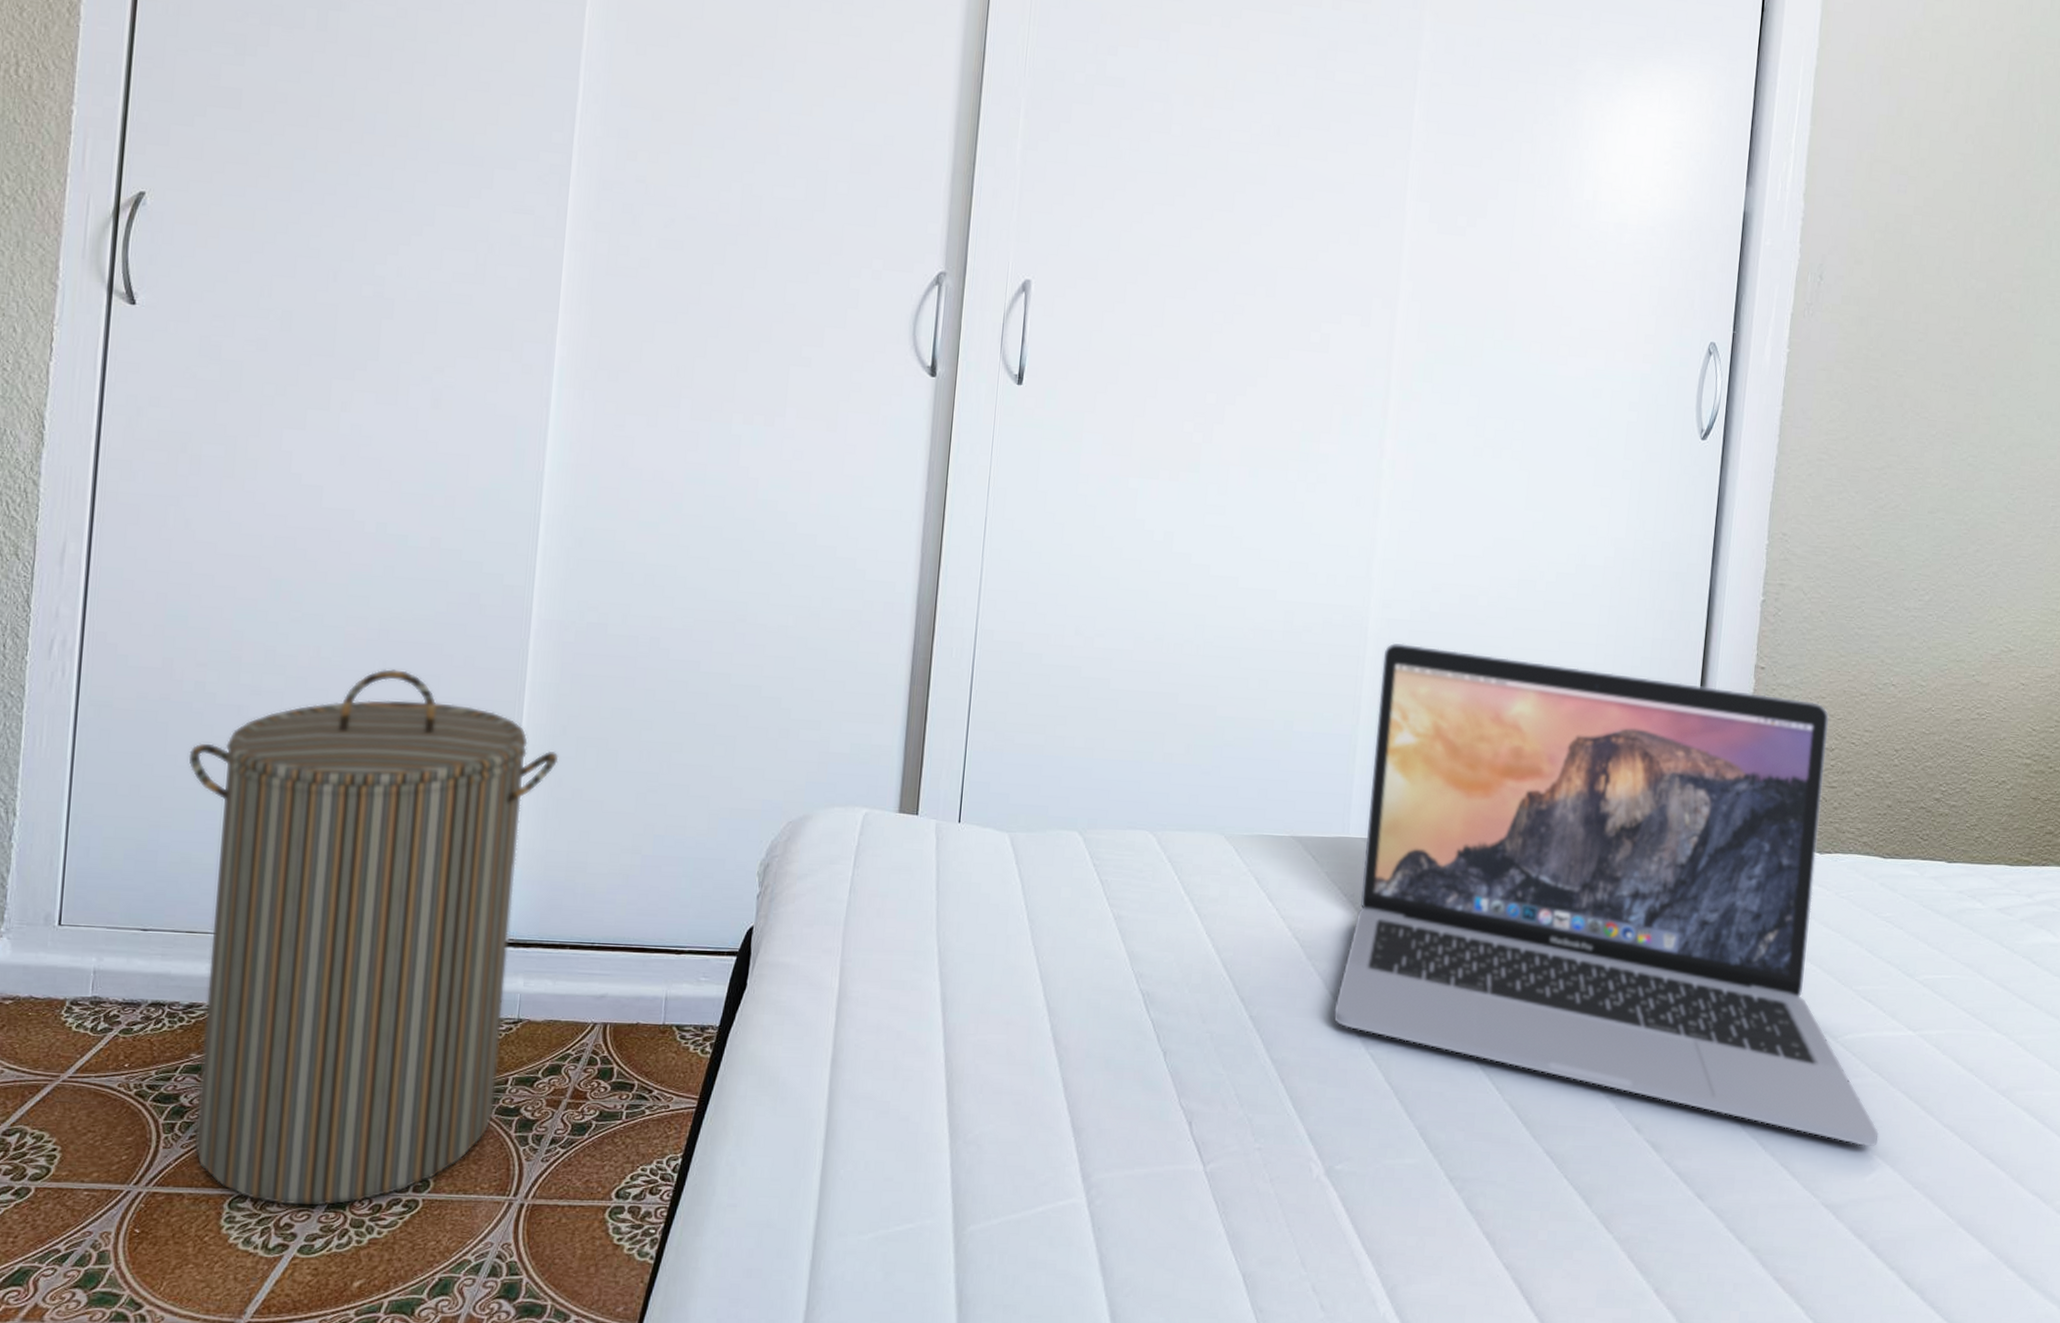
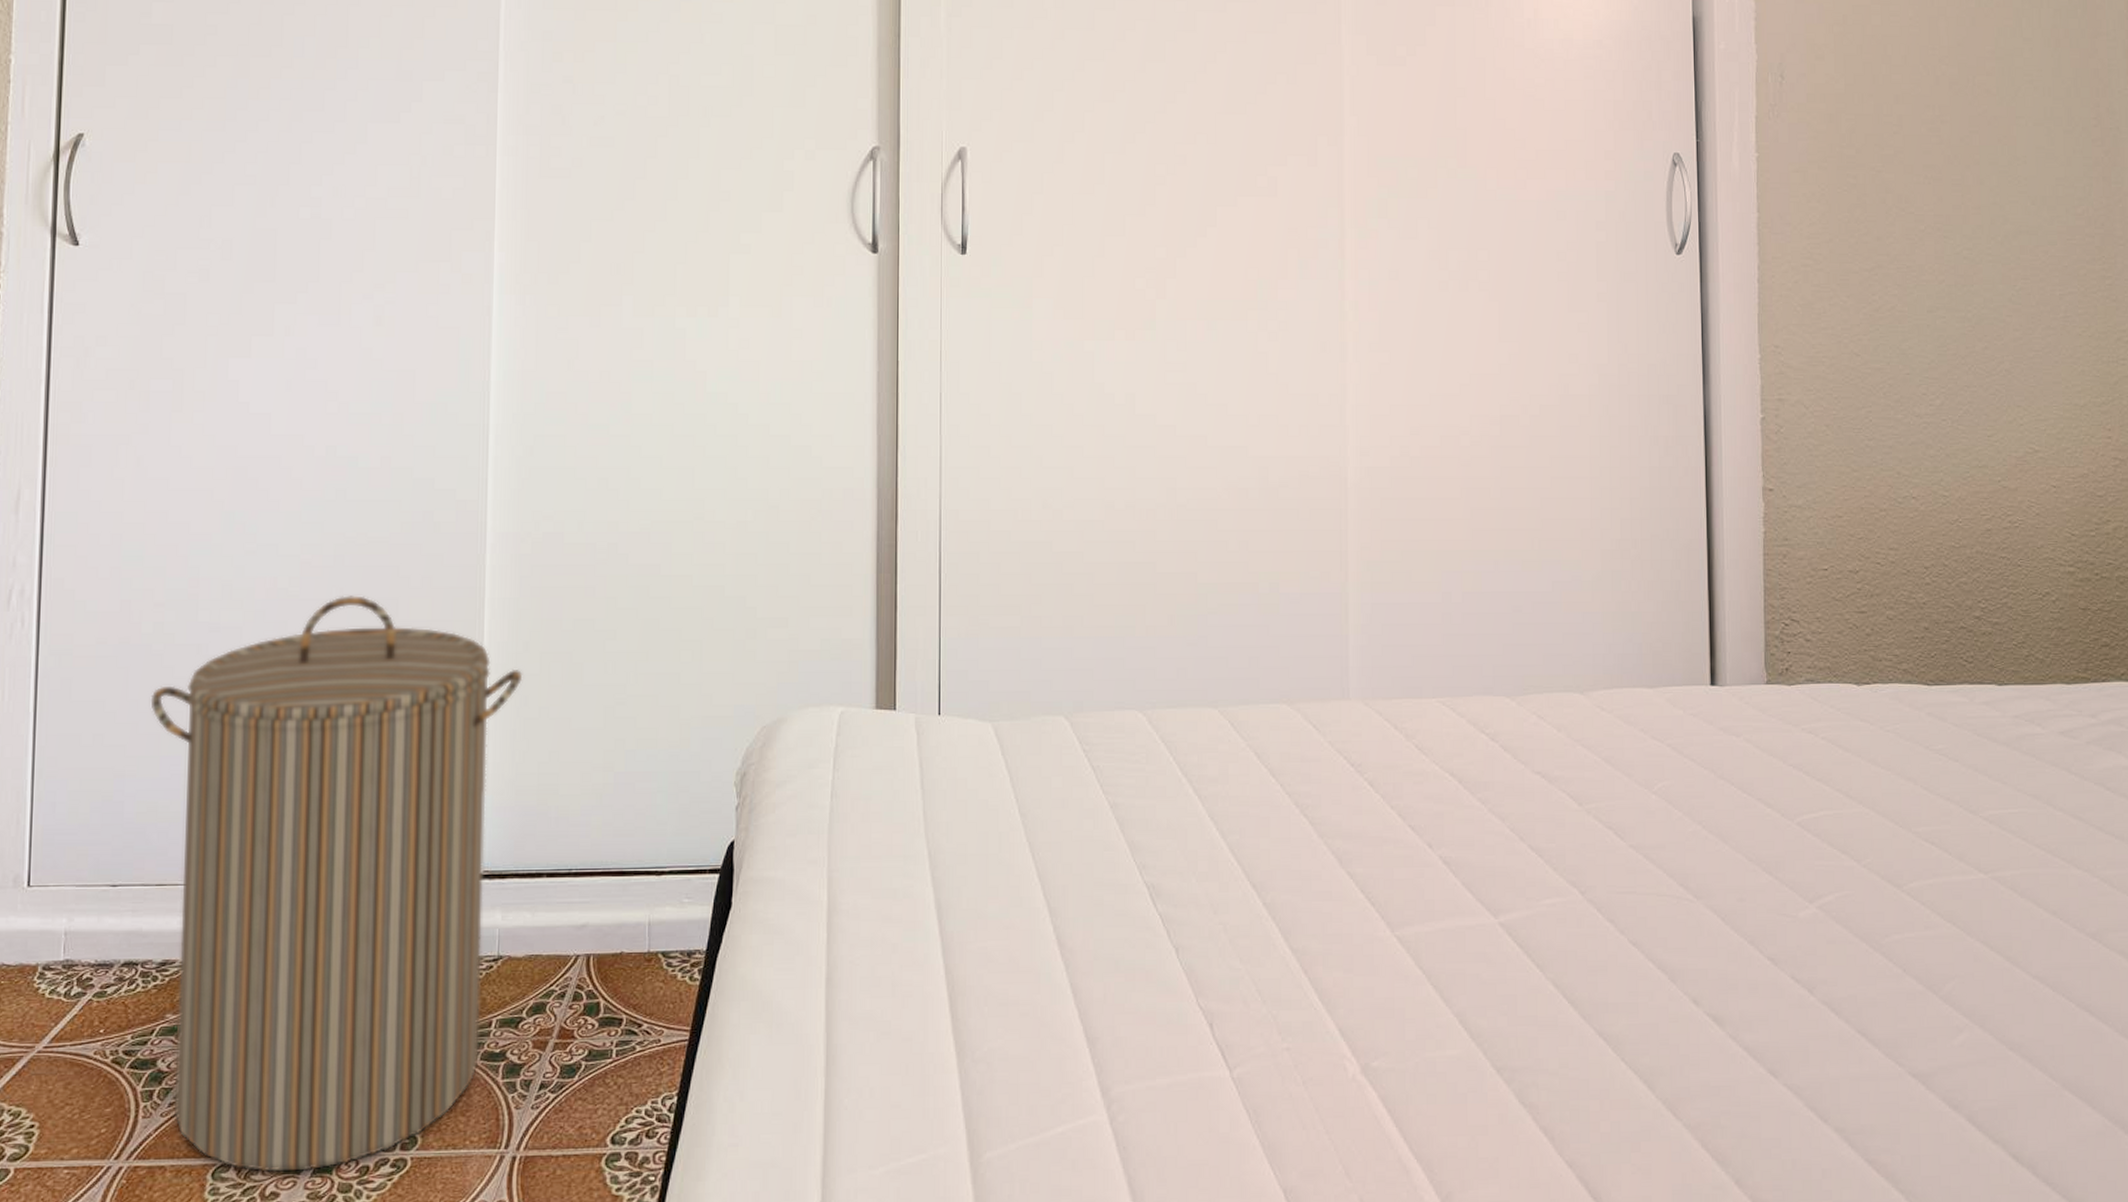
laptop: present [1333,642,1879,1147] -> none [1353,491,1962,1006]

